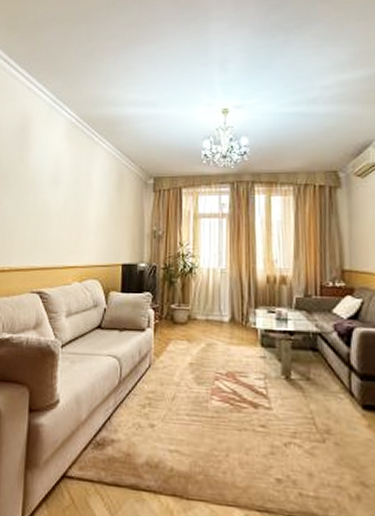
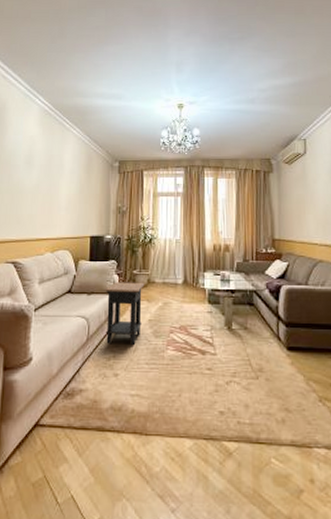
side table: none [137,317,185,392] -> present [104,282,145,345]

